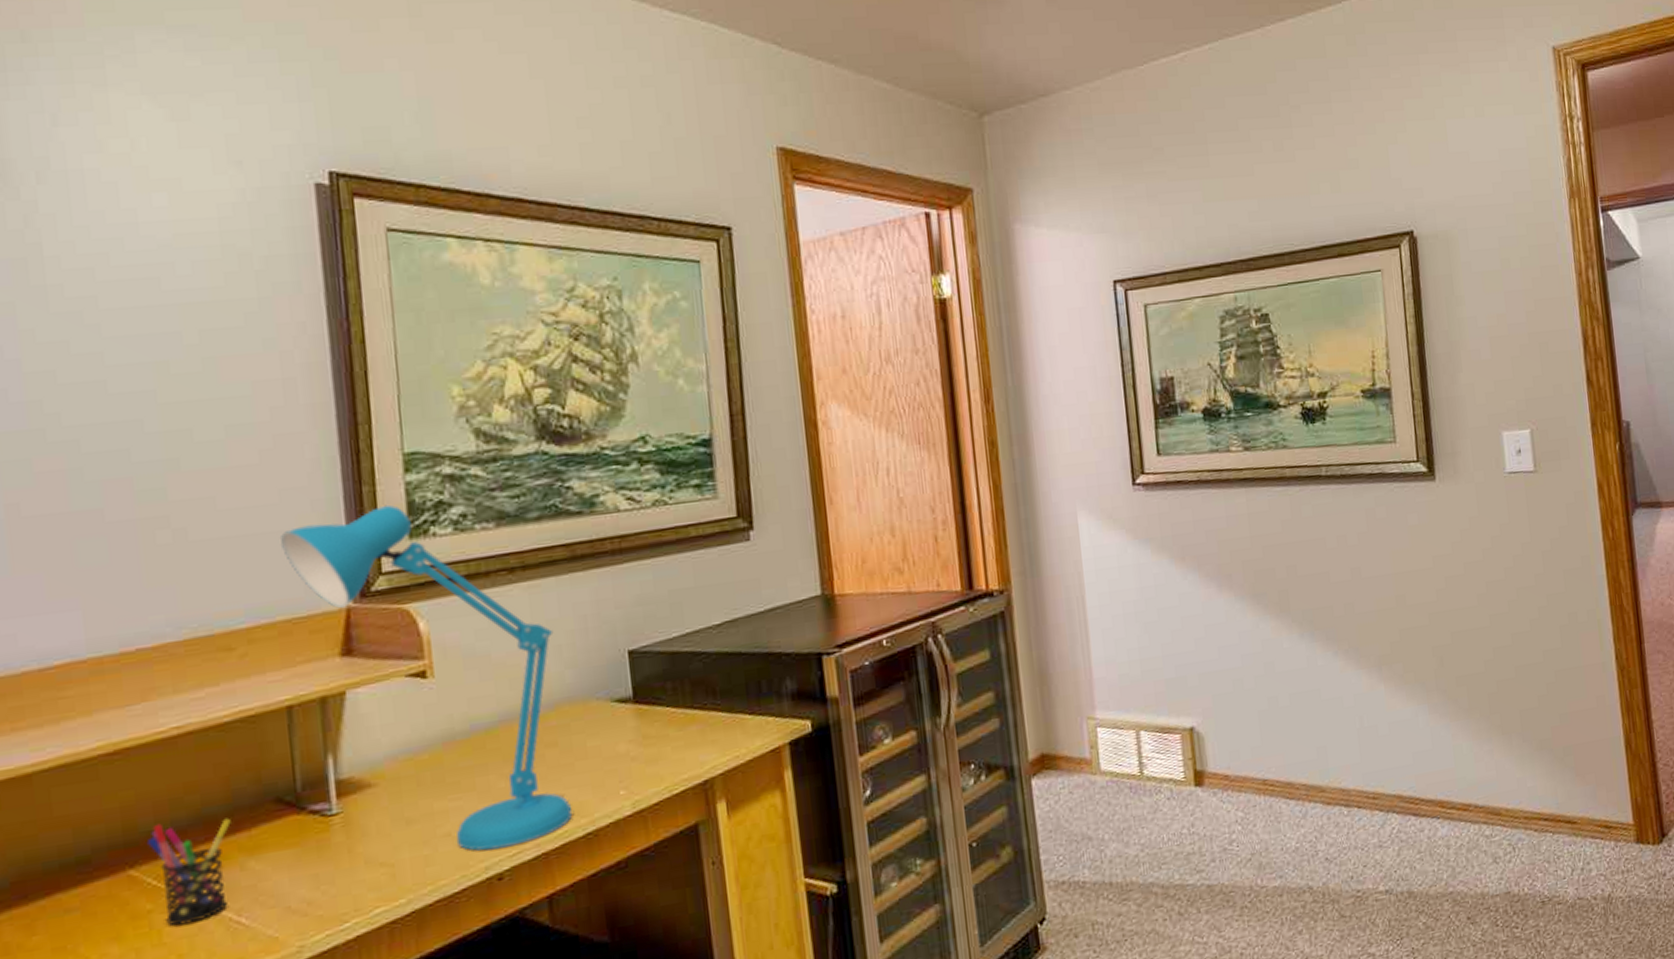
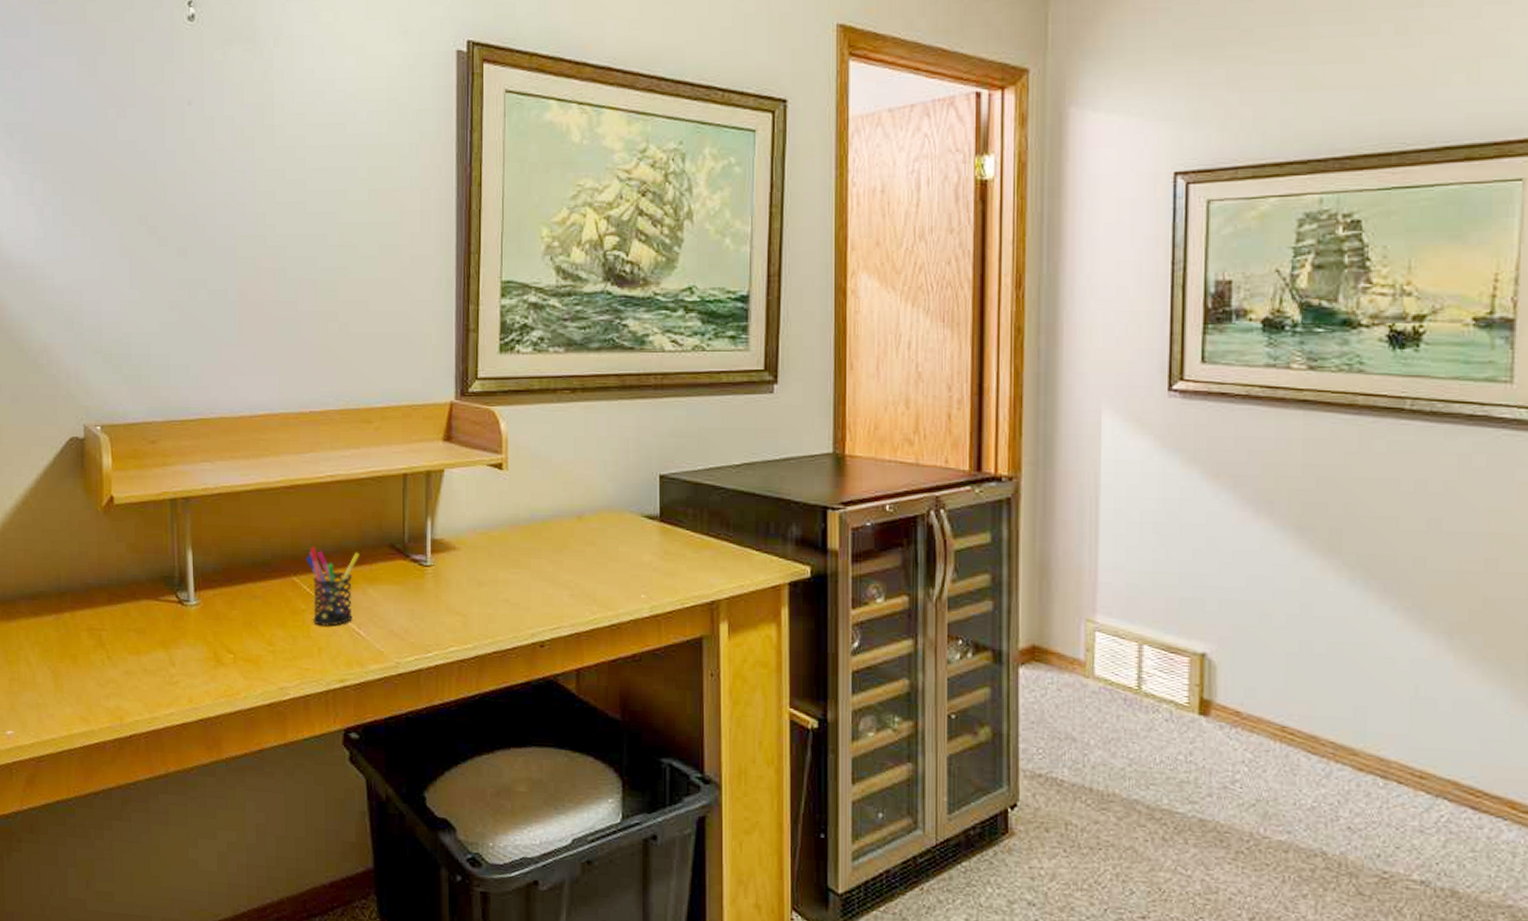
desk lamp: present [281,504,573,851] -> none [410,322,602,622]

